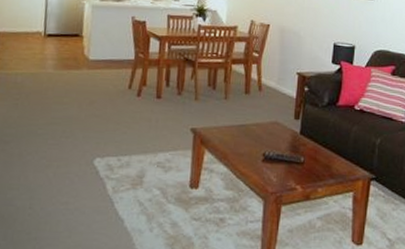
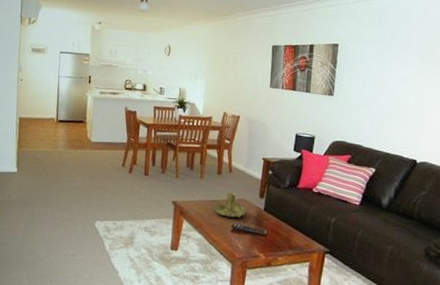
candle holder: none [241,115,280,145] -> present [214,192,247,218]

